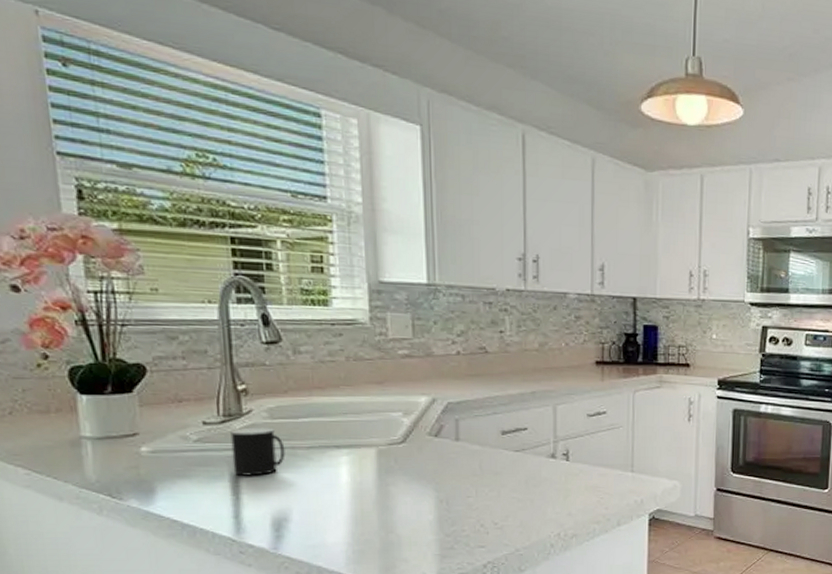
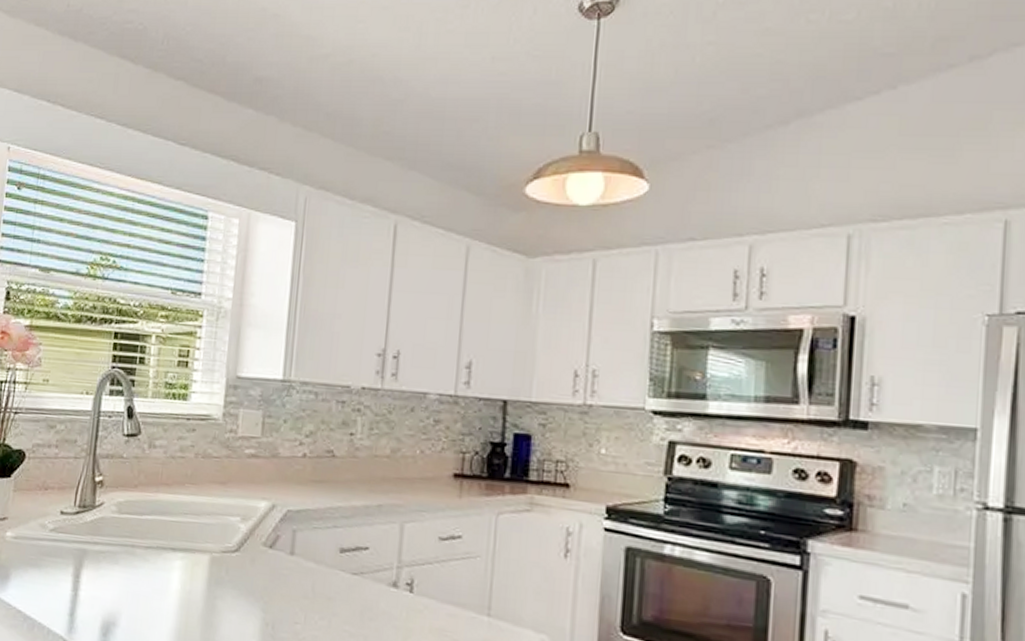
cup: present [230,427,285,476] -> none [77,521,126,573]

